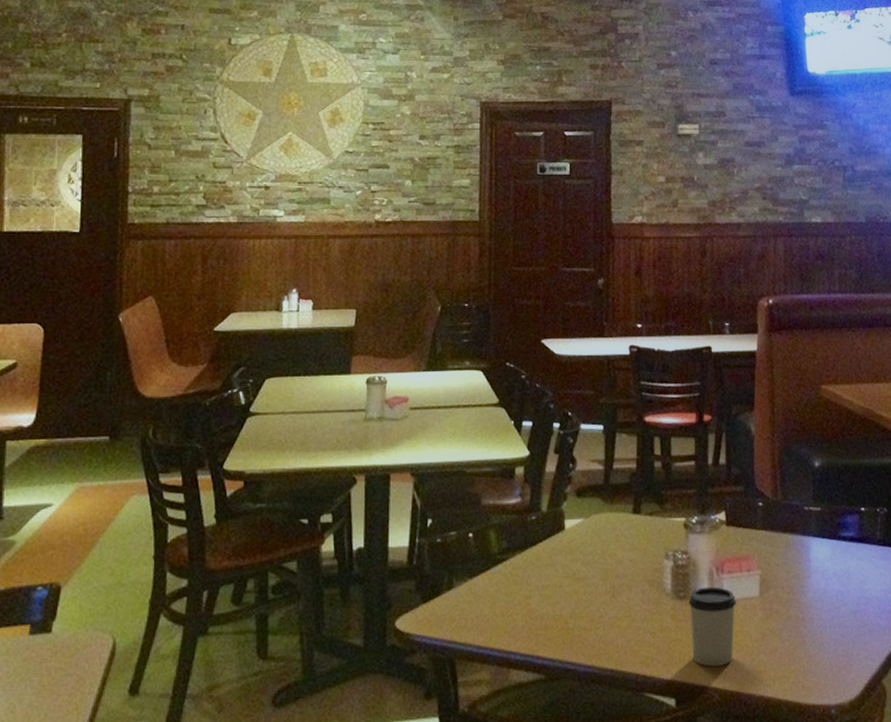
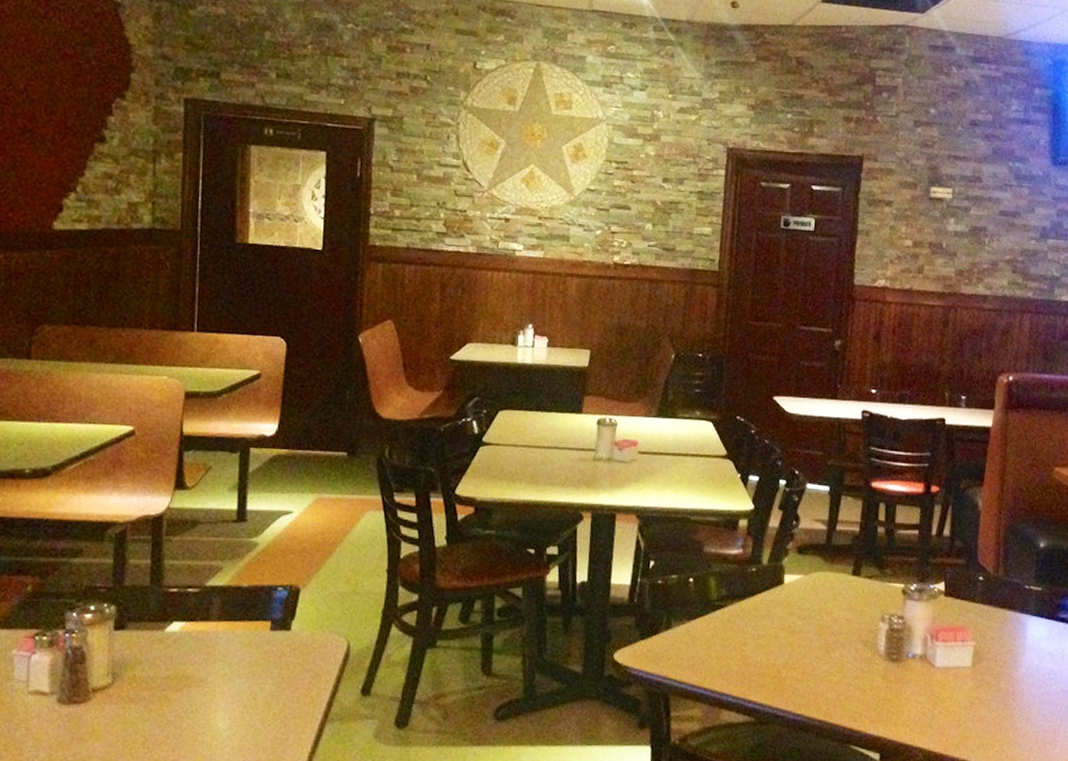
cup: present [688,586,736,667] -> none [900,652,948,728]

